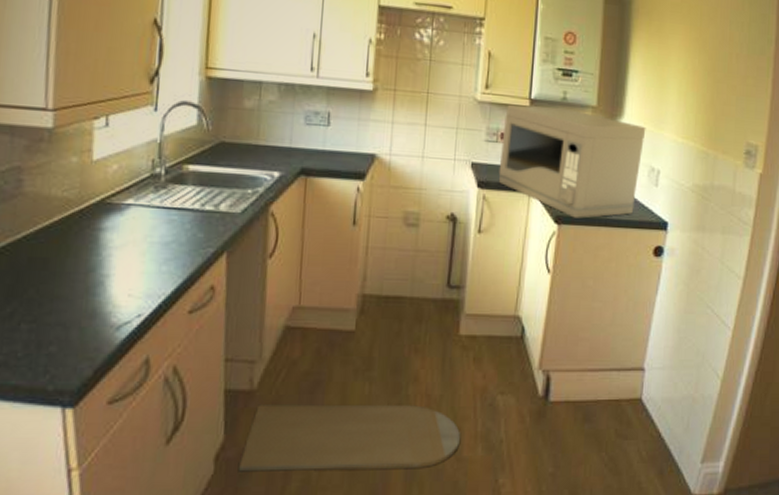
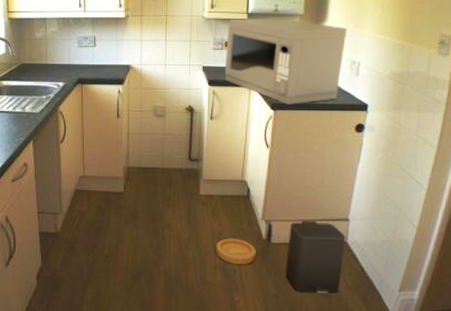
door mat: present [239,404,460,472] -> none [53,242,204,288]
pet bowl: none [477,396,530,434] -> present [216,238,256,265]
pedal bin: none [566,370,641,470] -> present [285,220,346,294]

